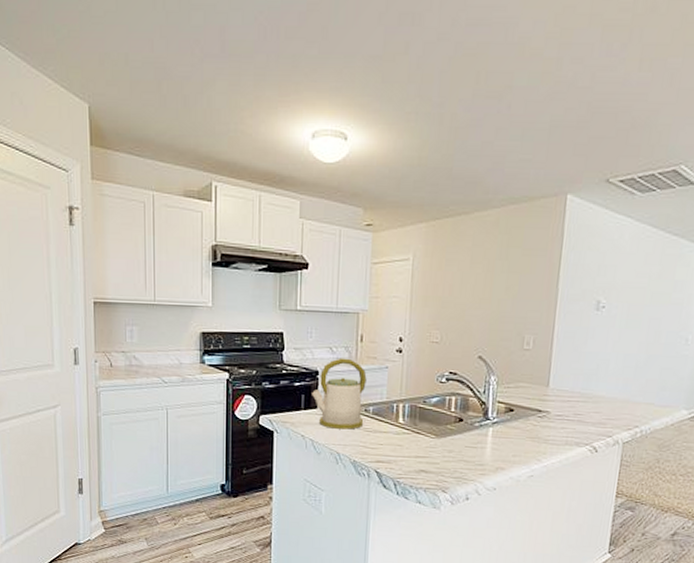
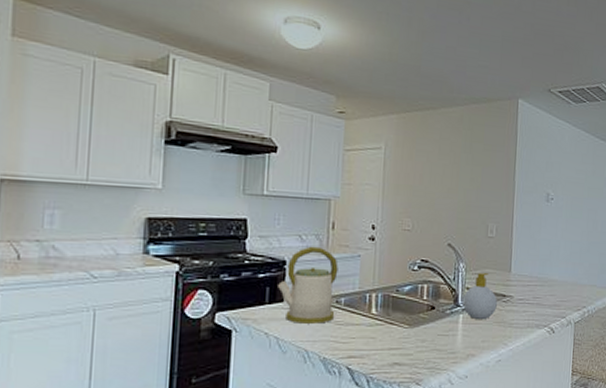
soap bottle: none [493,387,532,435] -> present [463,273,497,320]

